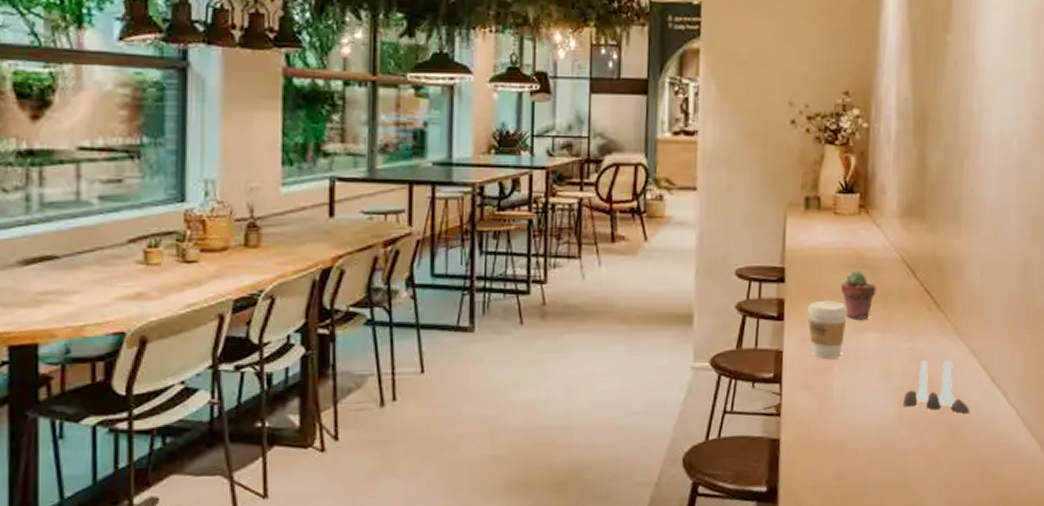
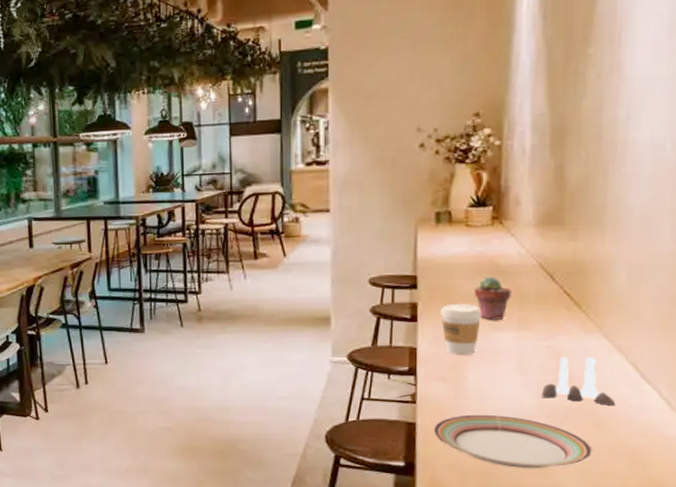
plate: none [797,426,949,488] -> present [433,414,592,469]

